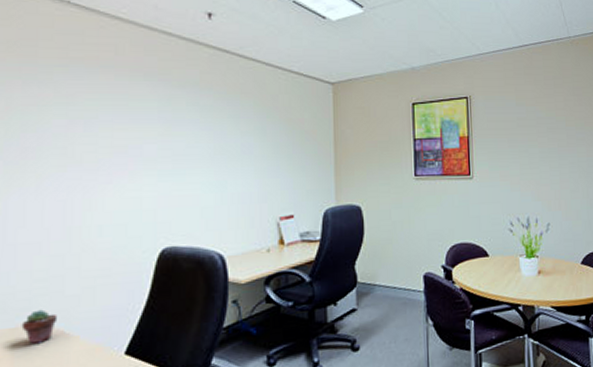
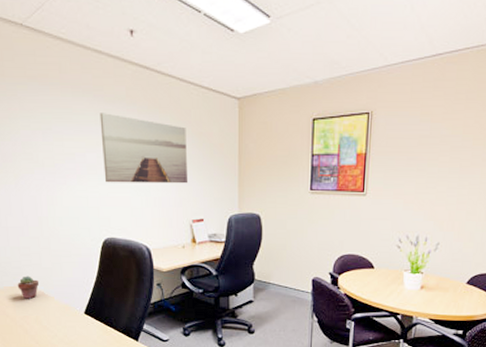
wall art: none [165,99,275,179] -> present [99,113,189,184]

